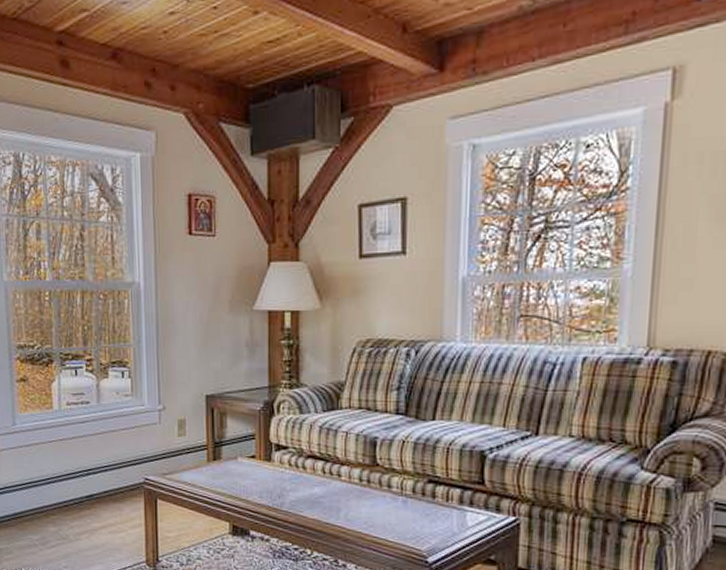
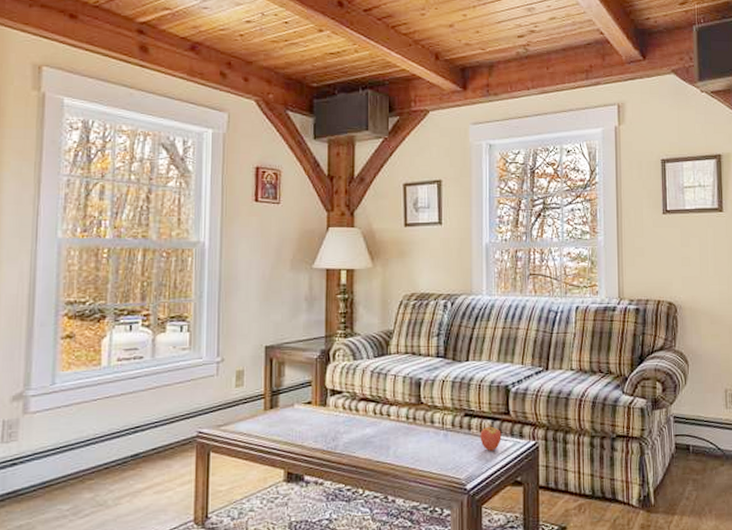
fruit: none [446,493,473,524] -> present [480,423,502,451]

